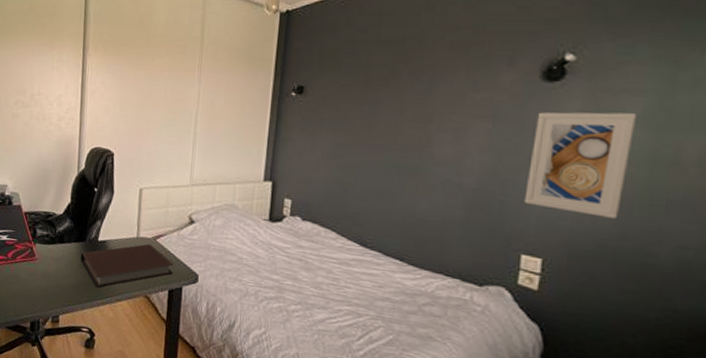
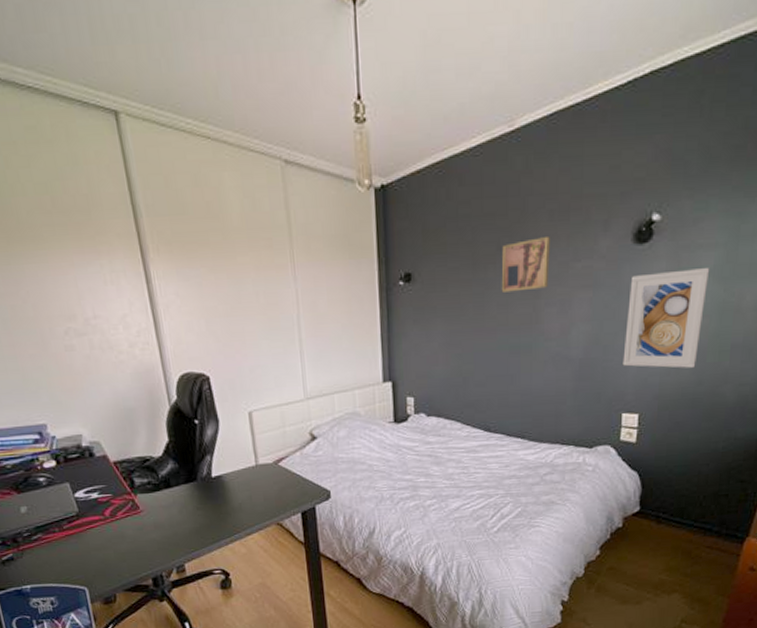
notebook: present [80,244,174,288] -> none [194,469,303,527]
wall art: none [391,66,447,114] -> present [501,237,550,293]

